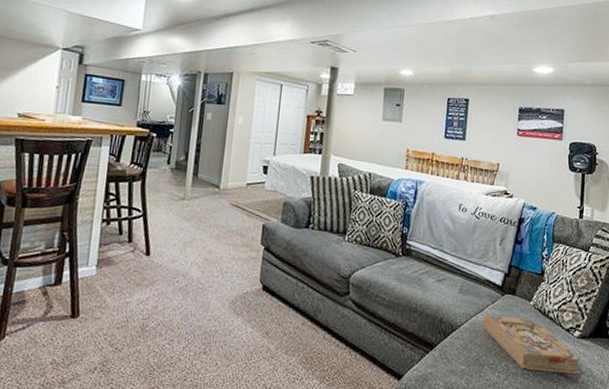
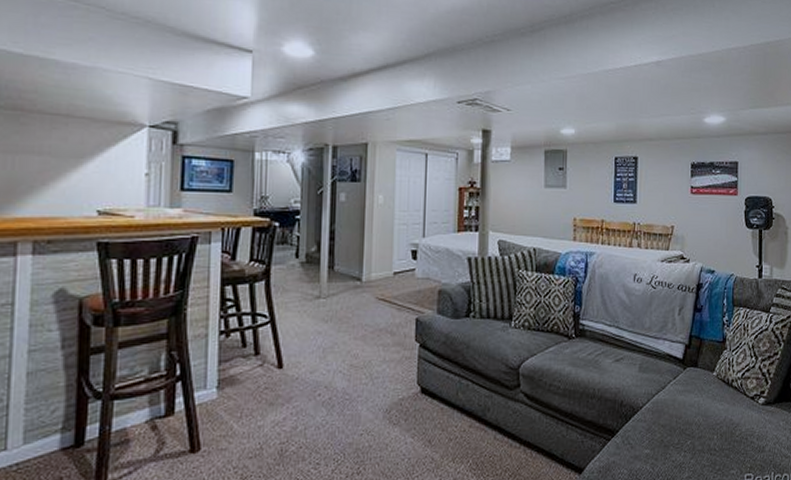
book: present [483,314,581,375] -> none [666,390,767,446]

